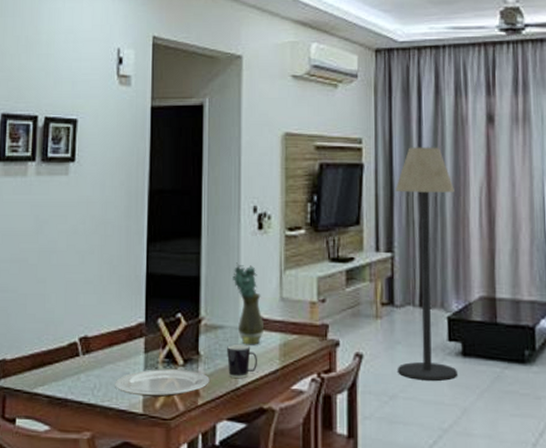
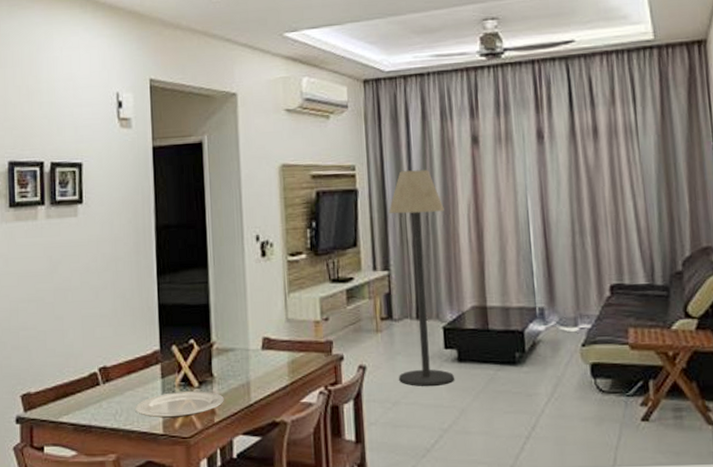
mug: present [227,344,258,379] -> none [239,364,269,396]
vase: present [233,262,265,345] -> none [240,289,273,365]

